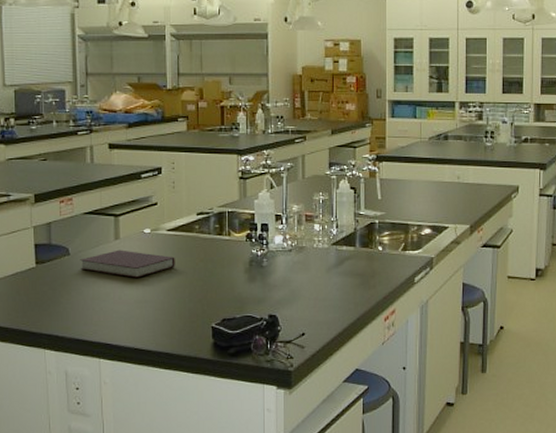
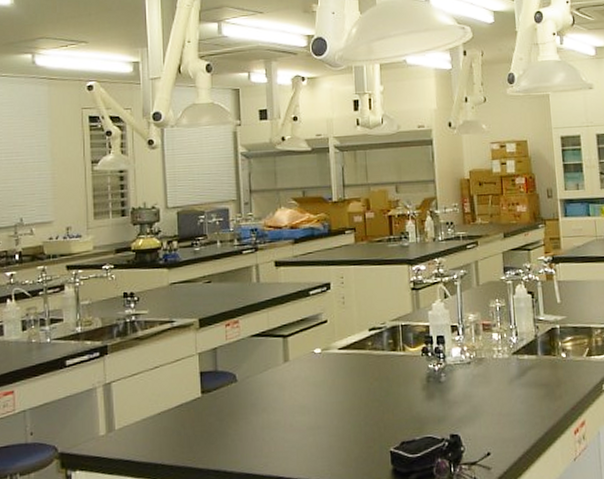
notebook: present [80,250,175,278] -> none [248,372,349,402]

